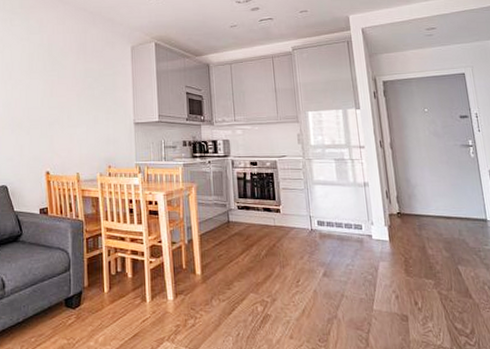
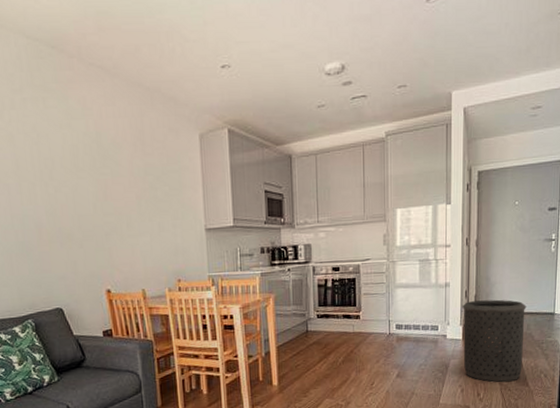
laundry basket: none [384,202,462,292] -> present [462,299,527,382]

